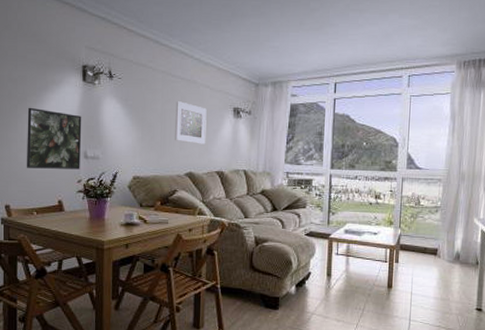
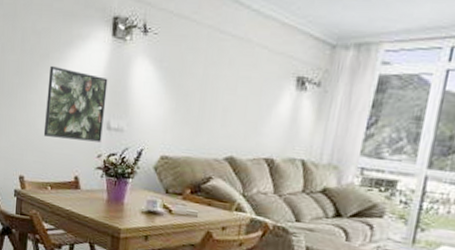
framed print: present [175,101,207,144] -> none [216,65,261,123]

